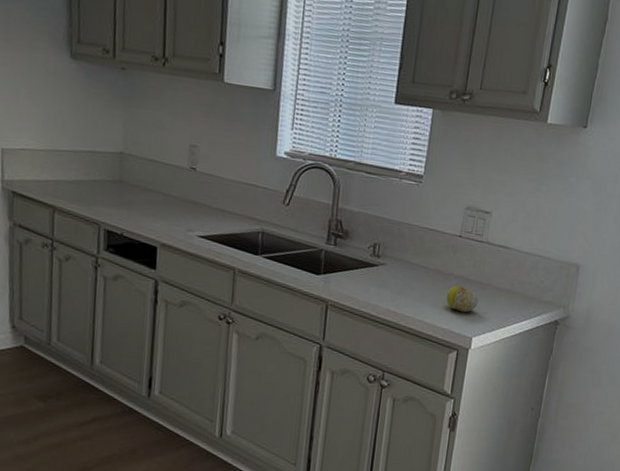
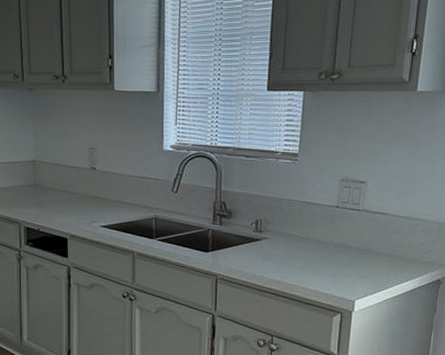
fruit: present [446,285,479,313] -> none [327,252,359,278]

